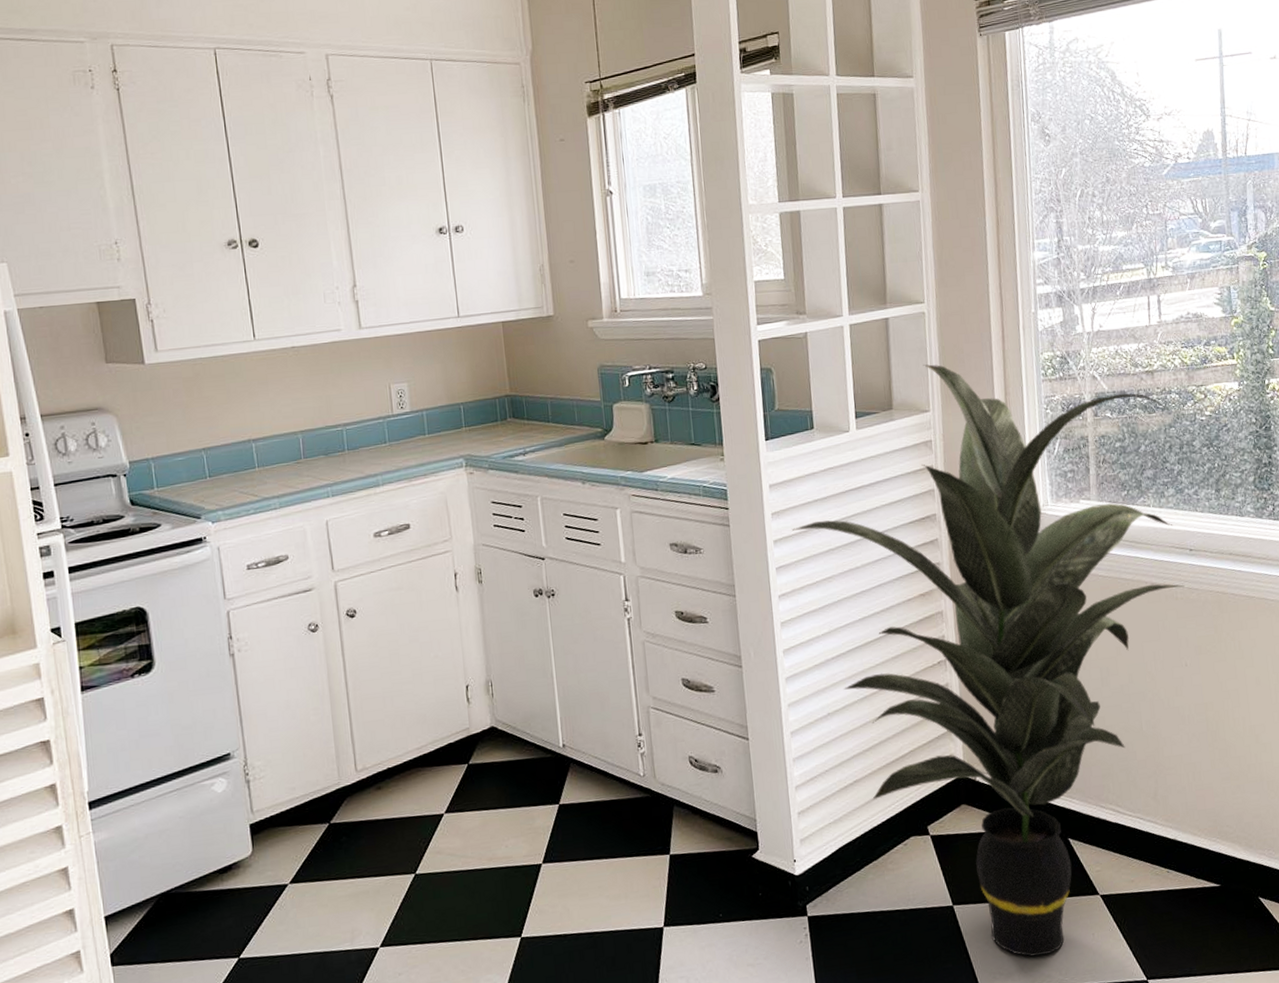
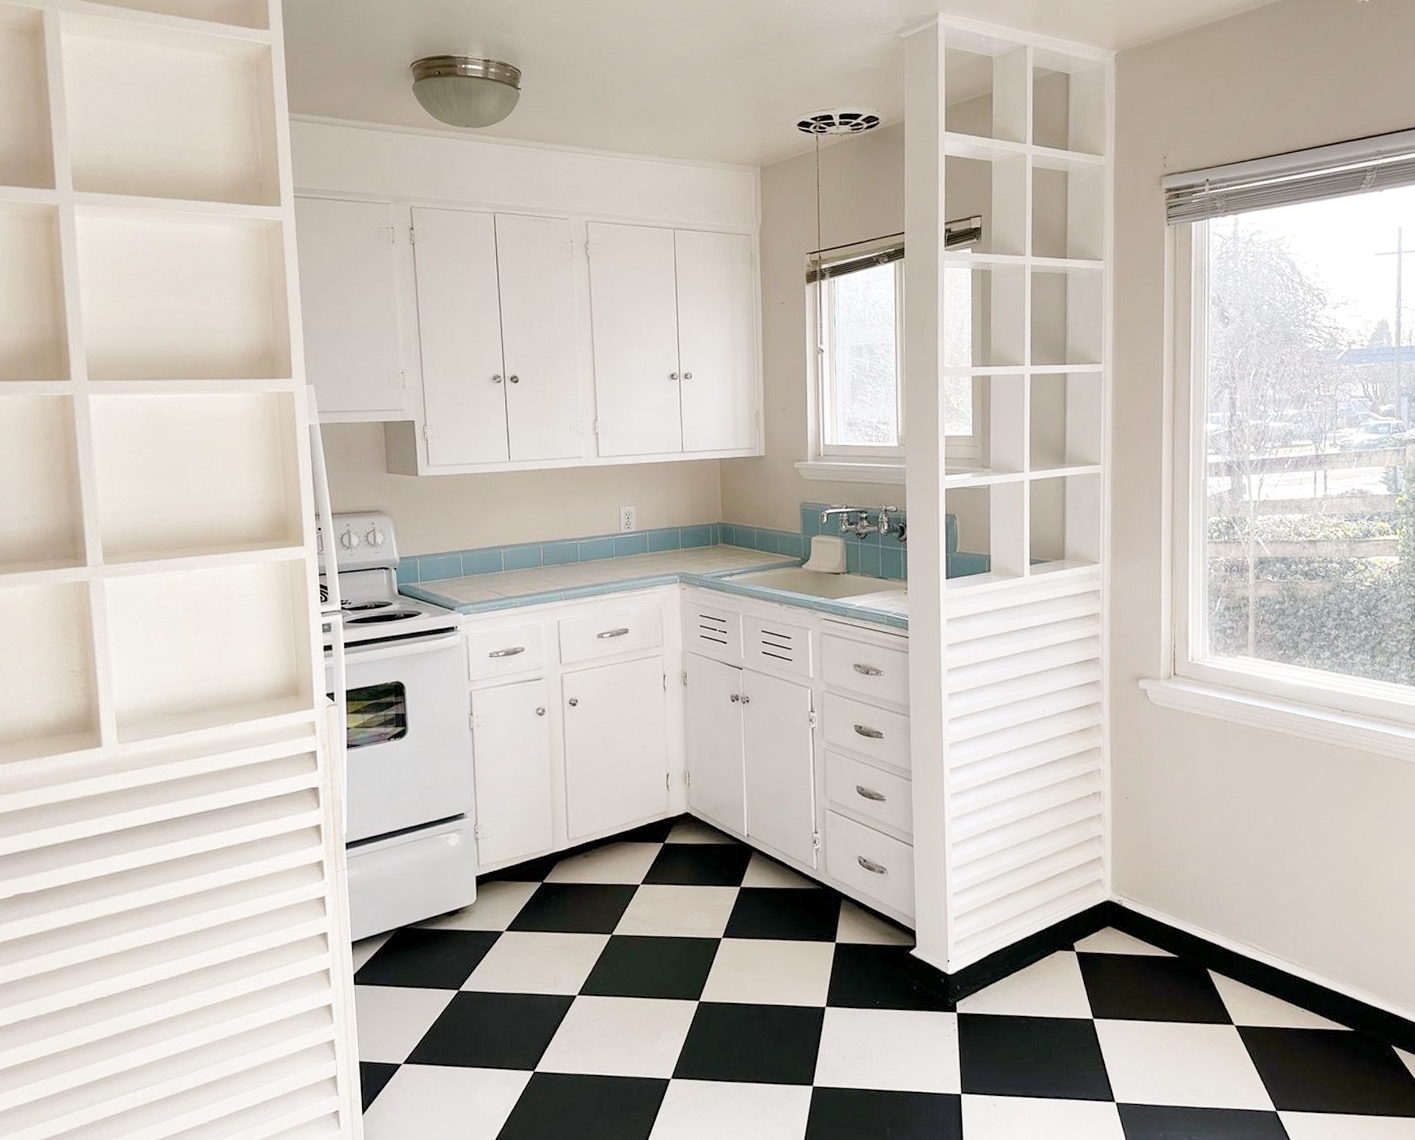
indoor plant: present [792,364,1184,957] -> none [965,521,1335,1076]

